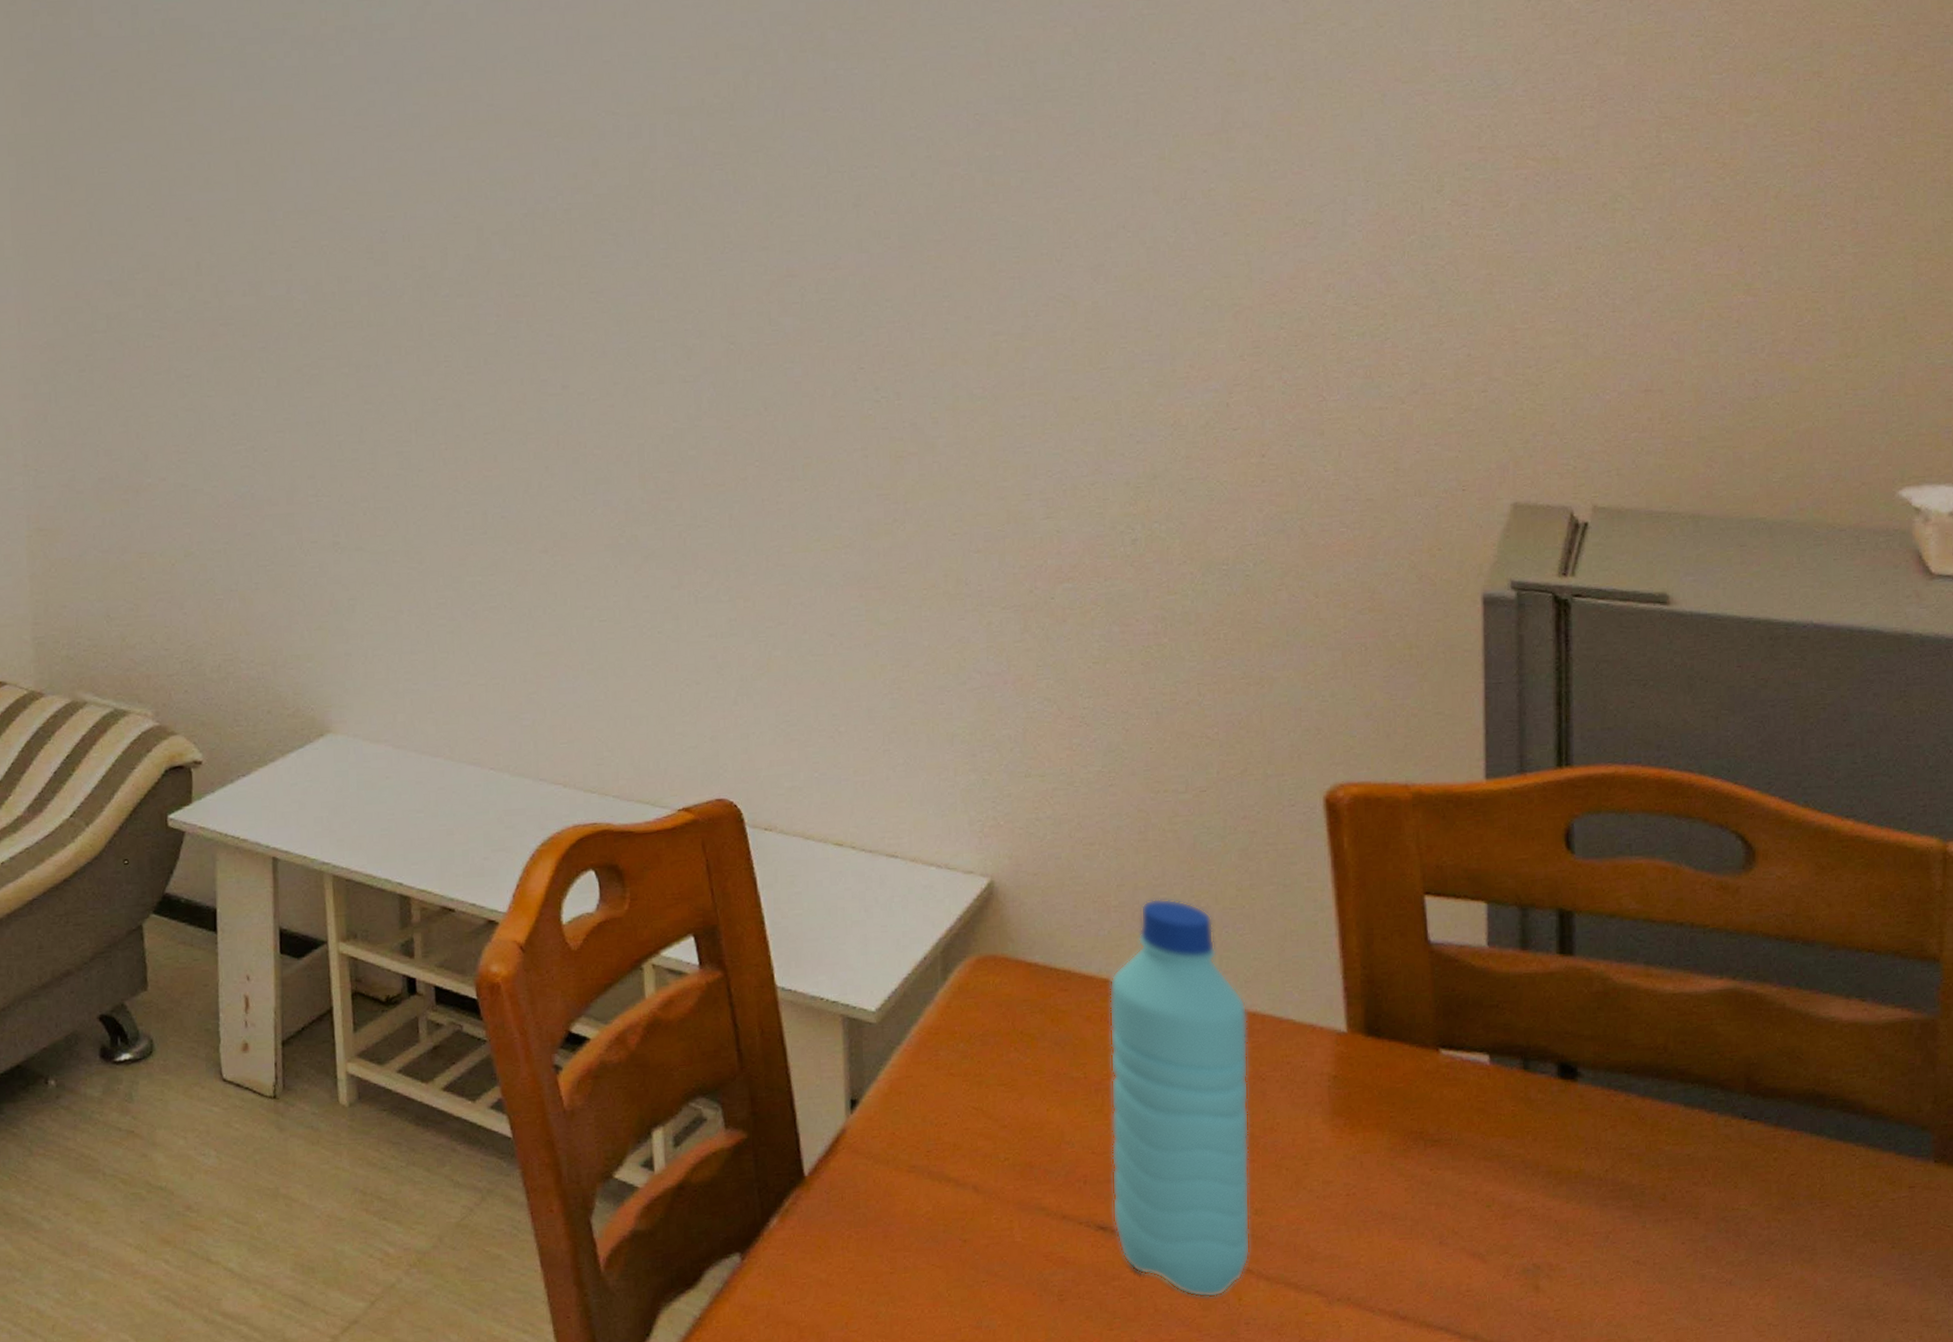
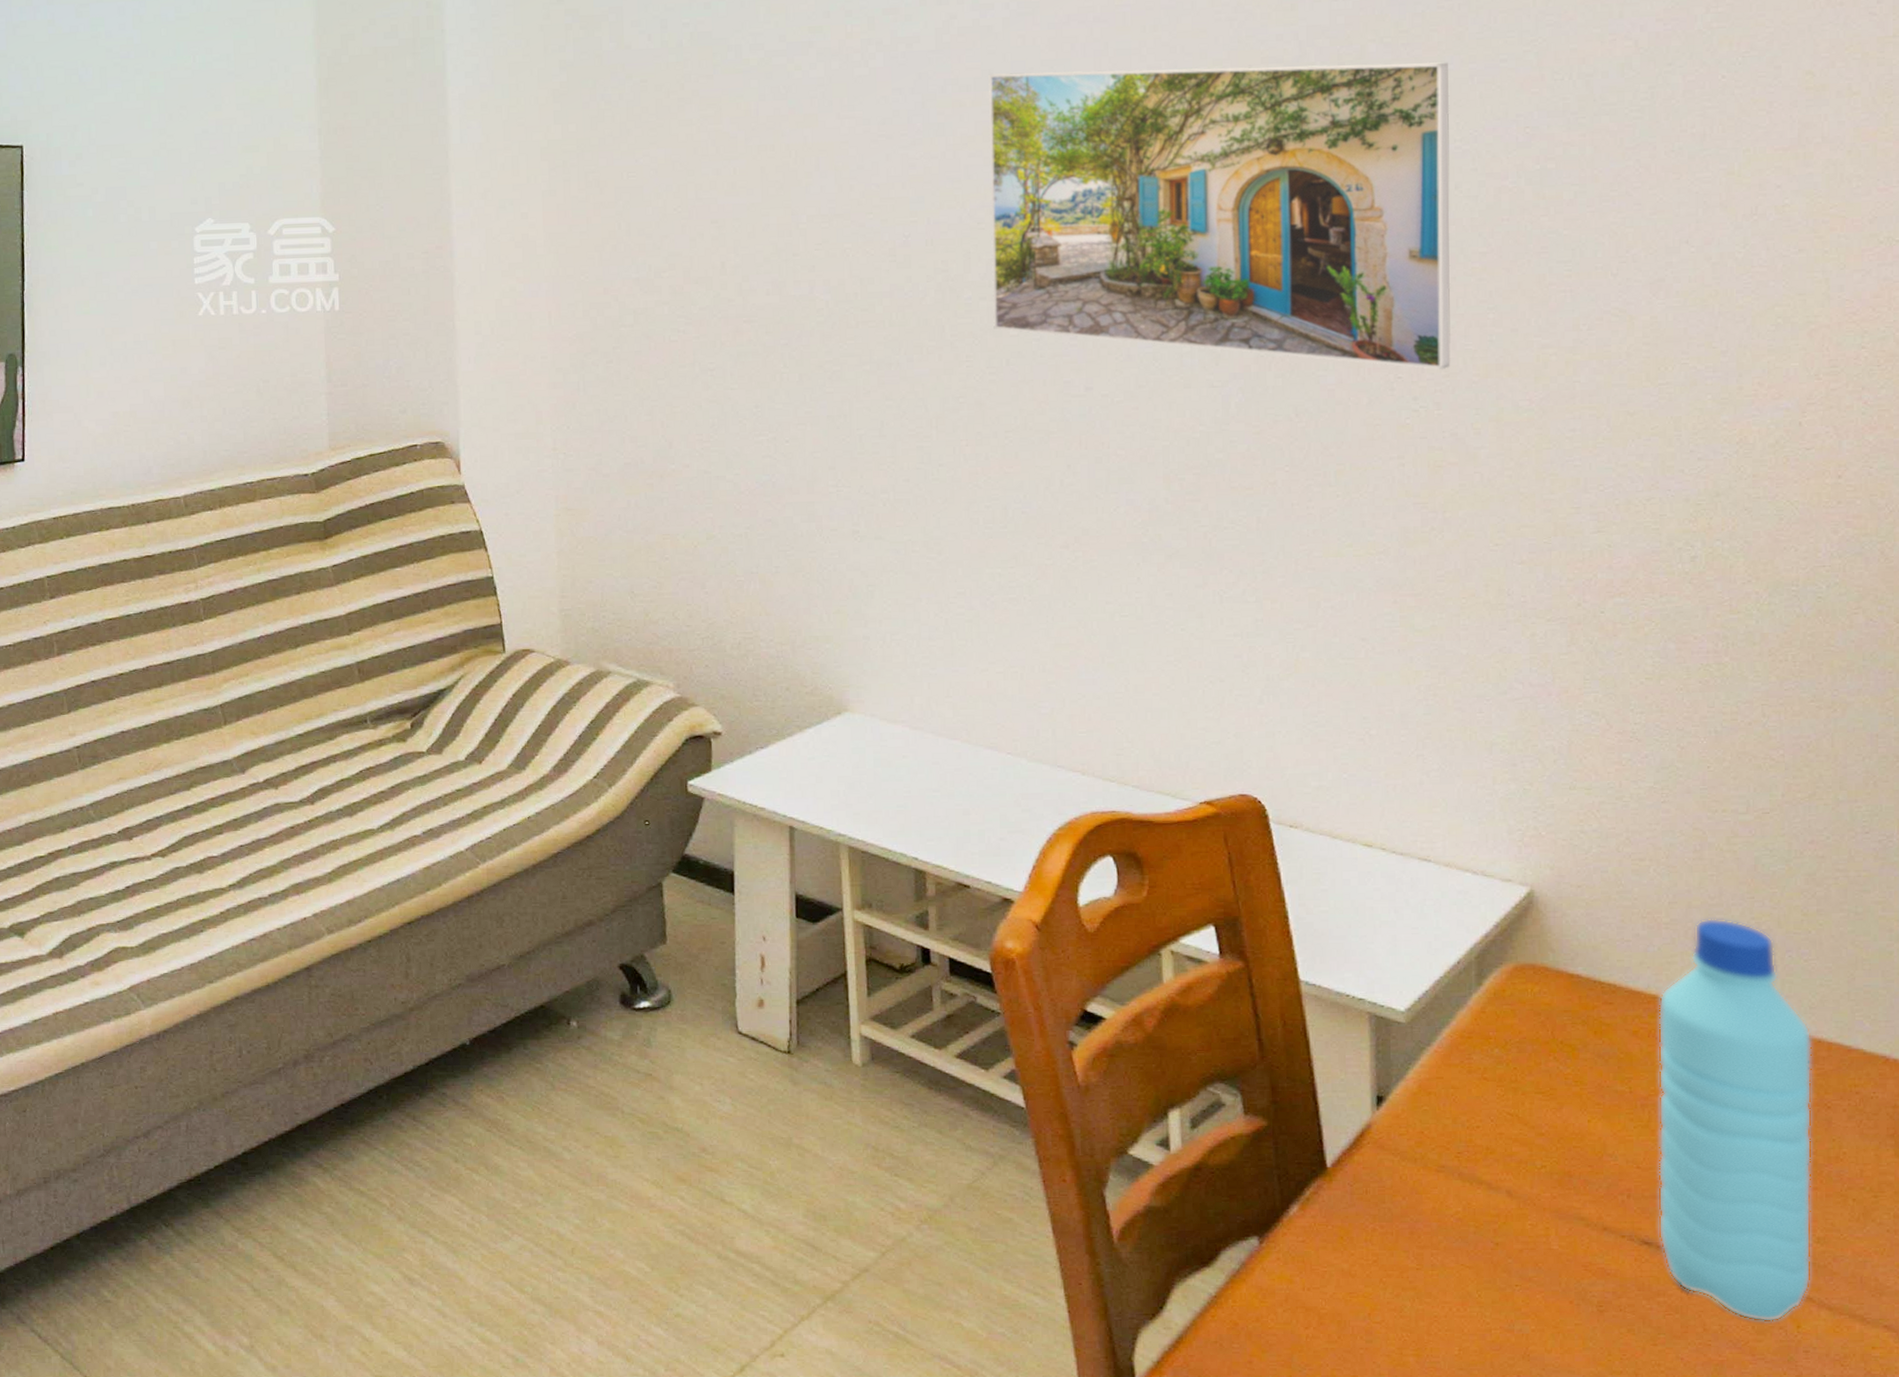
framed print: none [463,49,909,360] -> present [988,62,1451,370]

